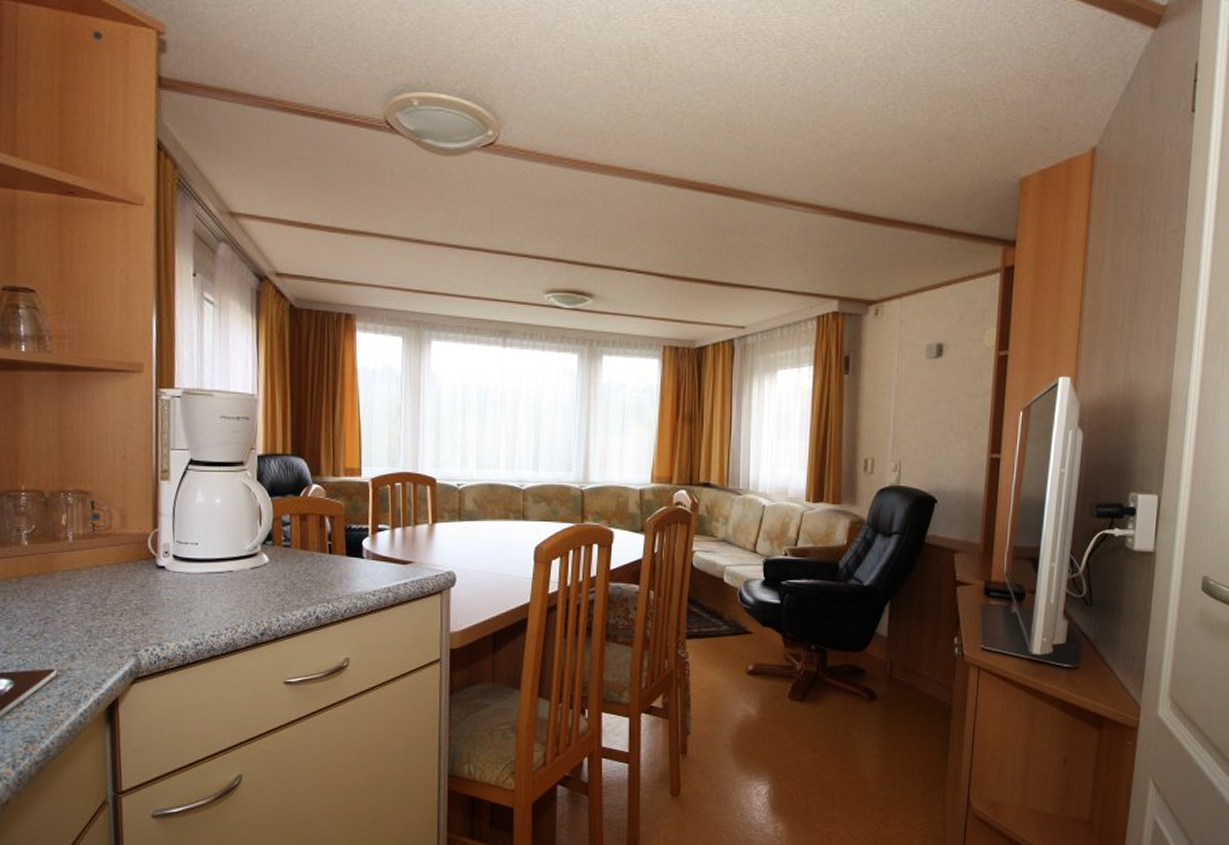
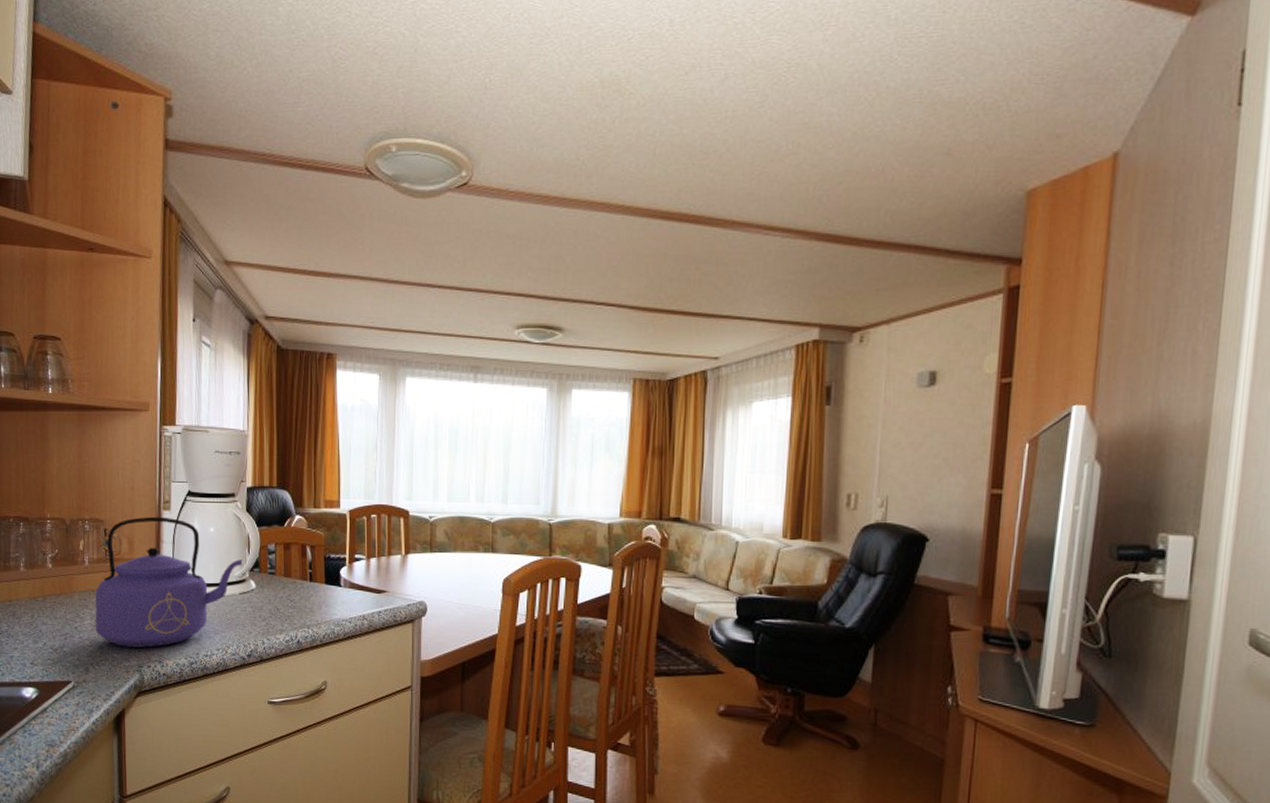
kettle: none [81,487,254,630] -> present [95,516,243,648]

